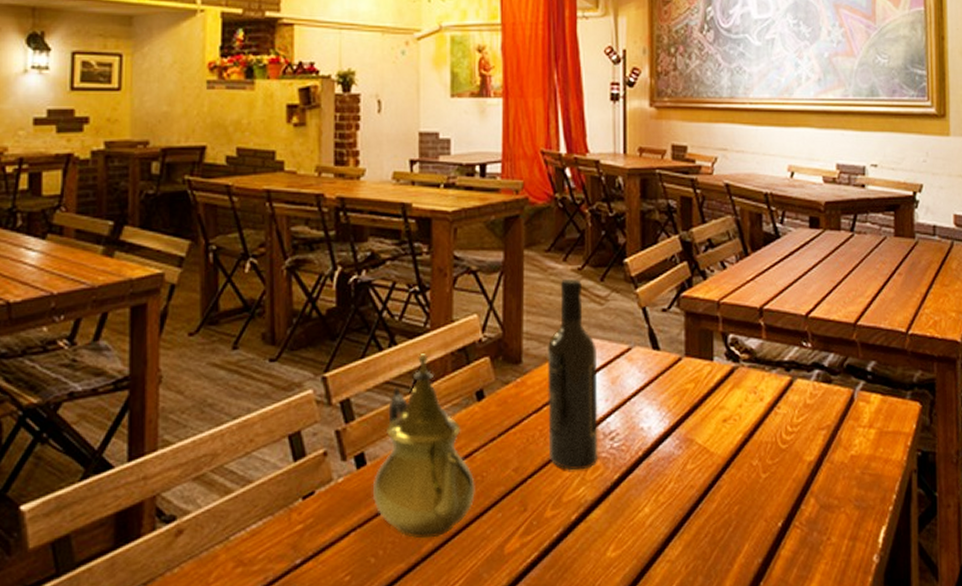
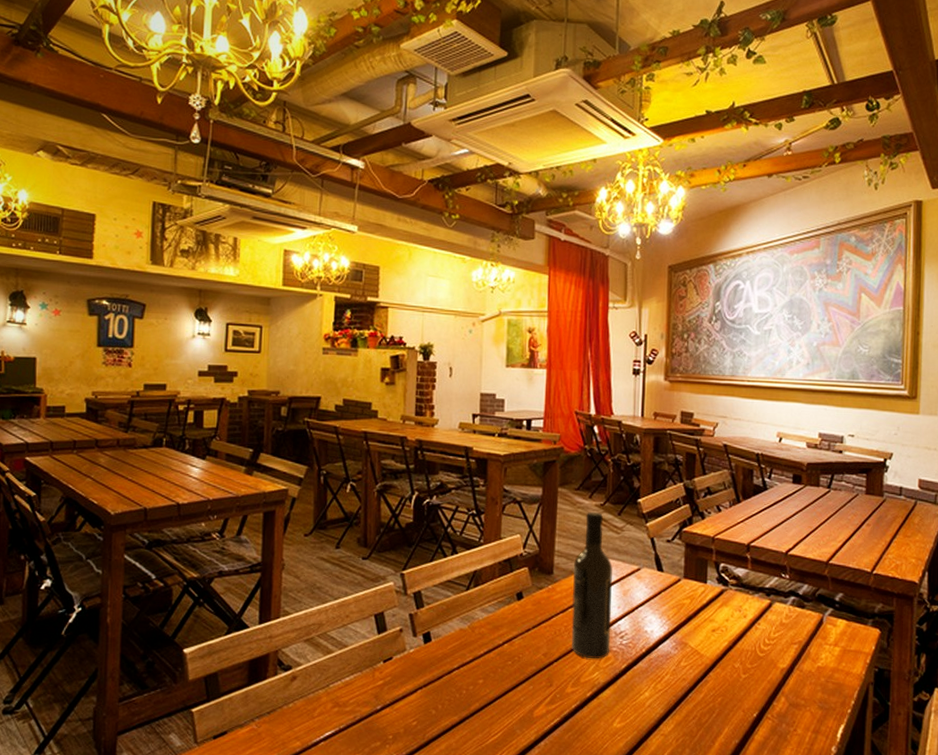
teapot: present [372,354,475,539] -> none [435,561,513,700]

